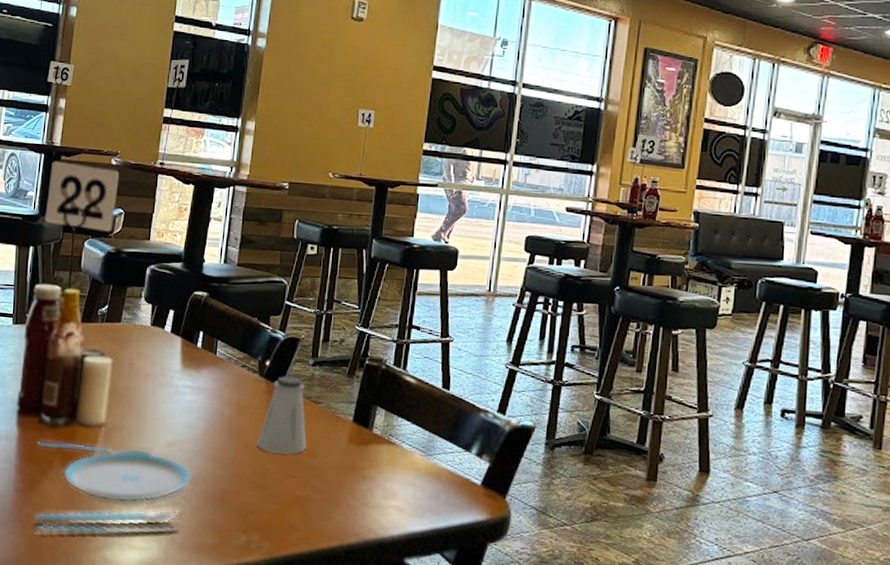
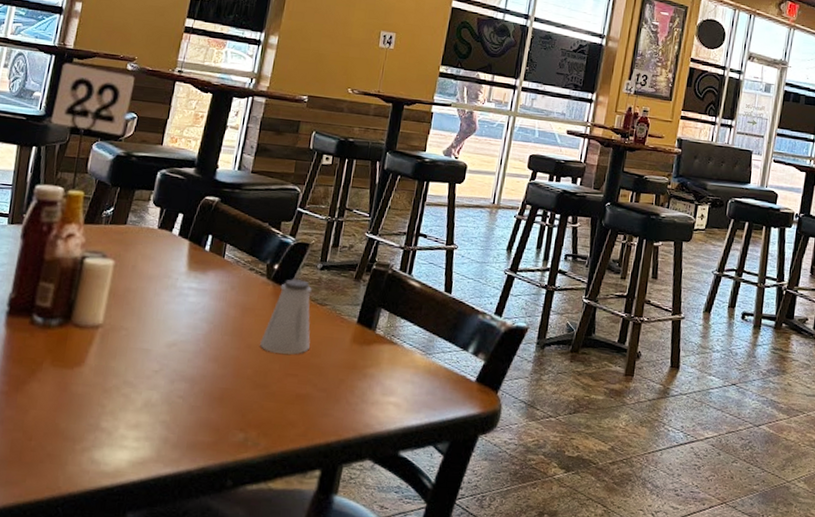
plate: present [34,440,193,535] -> none [17,341,192,436]

